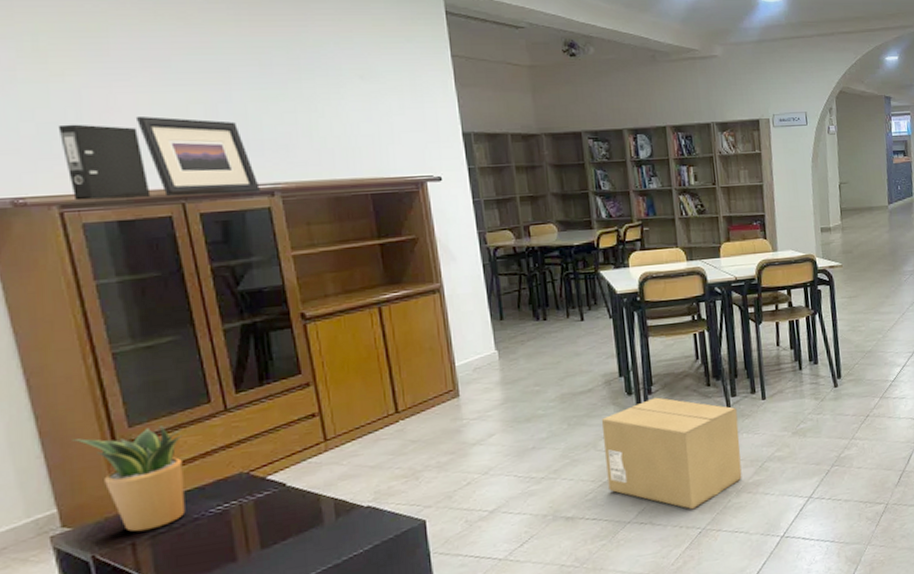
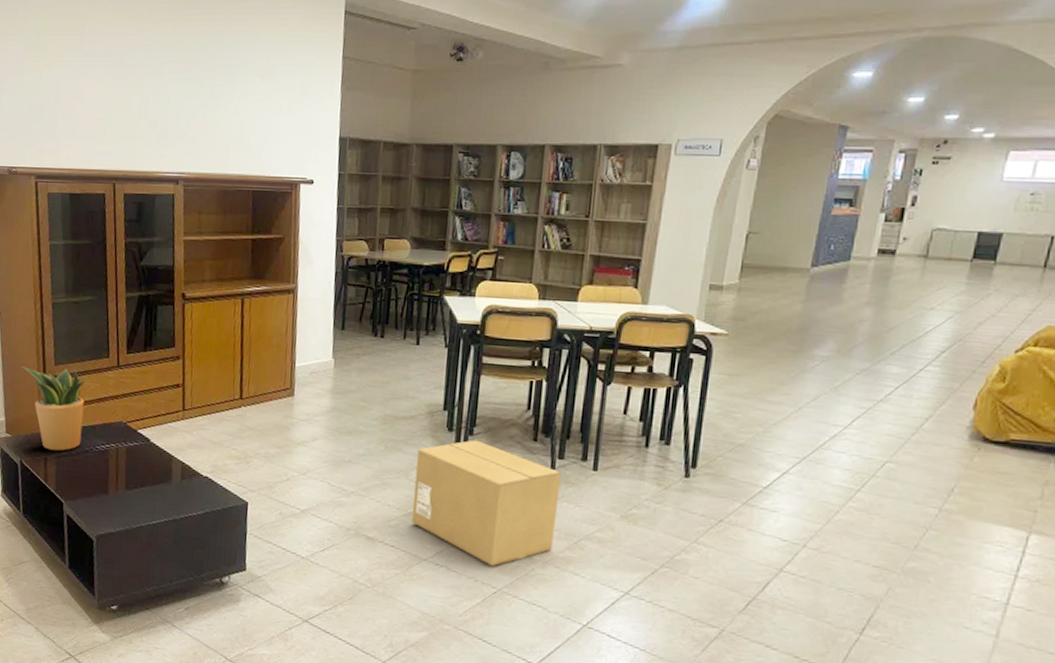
binder: present [57,124,151,201] -> none [43,108,94,176]
picture frame: present [135,116,260,197] -> none [92,105,169,179]

